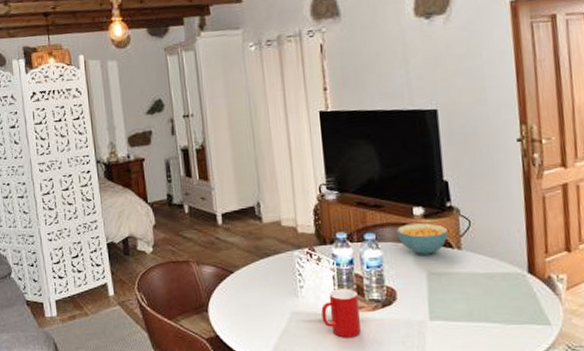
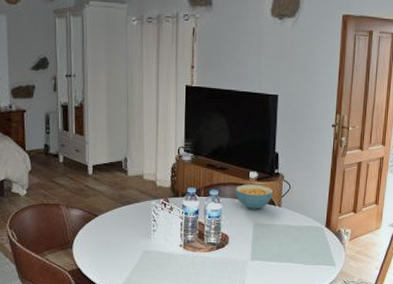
cup: present [321,288,361,338] -> none [168,233,199,273]

